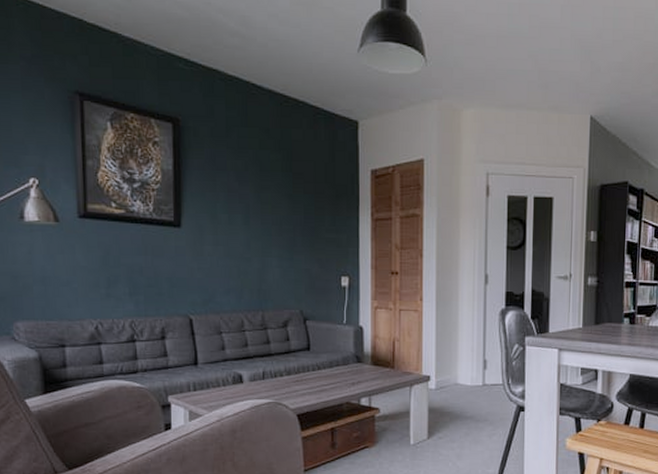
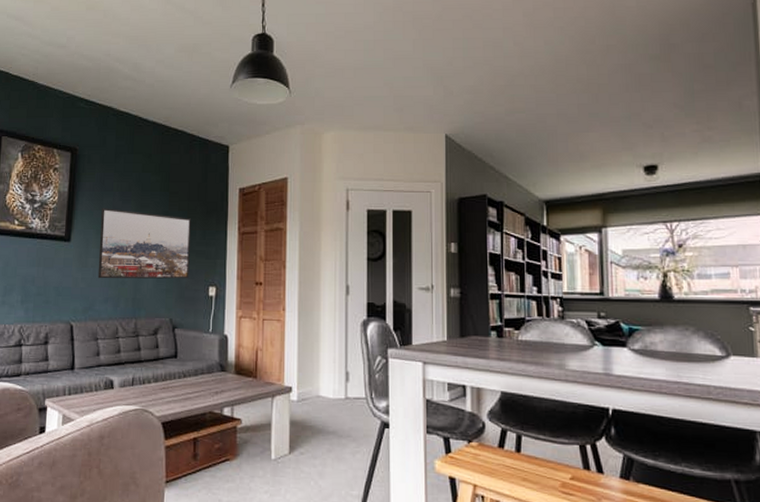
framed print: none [215,190,319,269] -> present [97,208,191,279]

